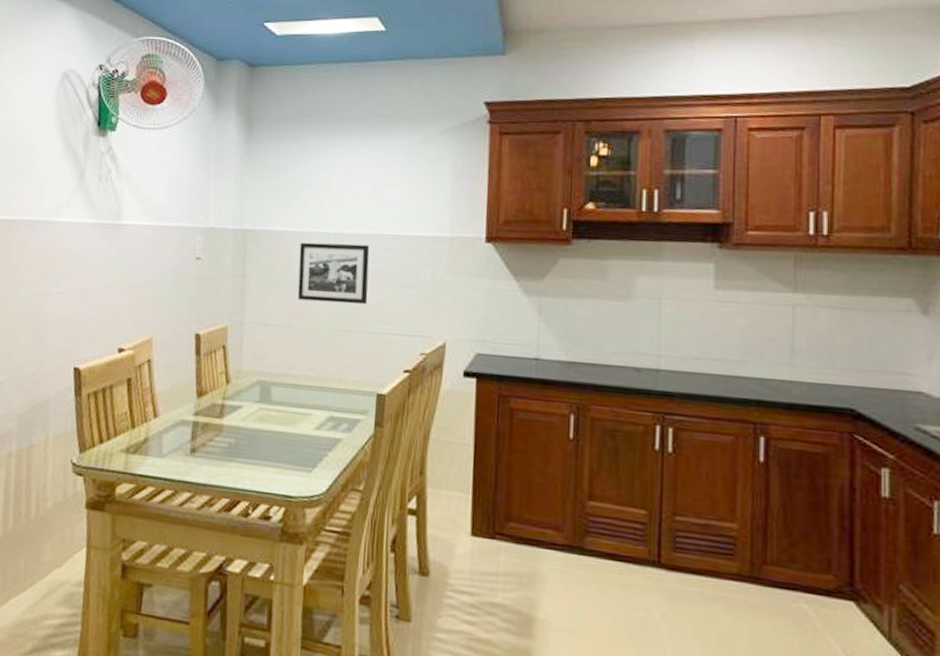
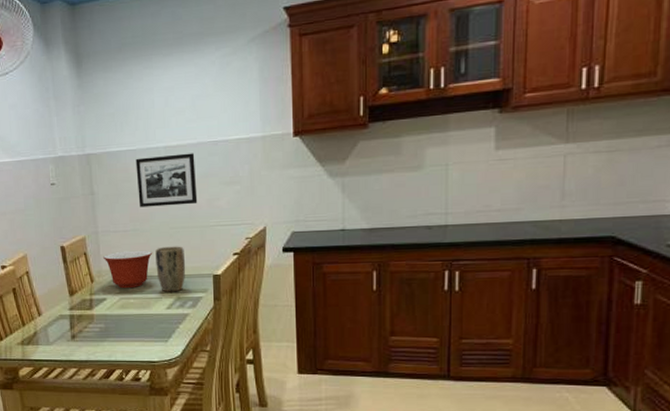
mixing bowl: none [246,349,307,398] -> present [103,250,153,289]
plant pot: none [308,351,346,409] -> present [155,246,186,292]

